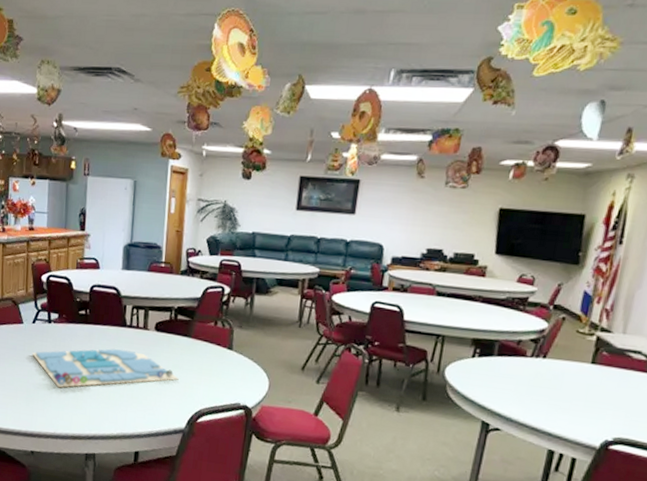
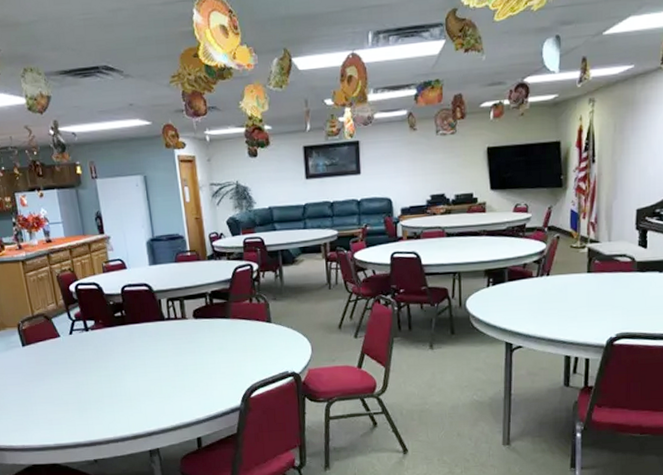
board game: present [32,349,179,388] -> none [76,342,226,393]

